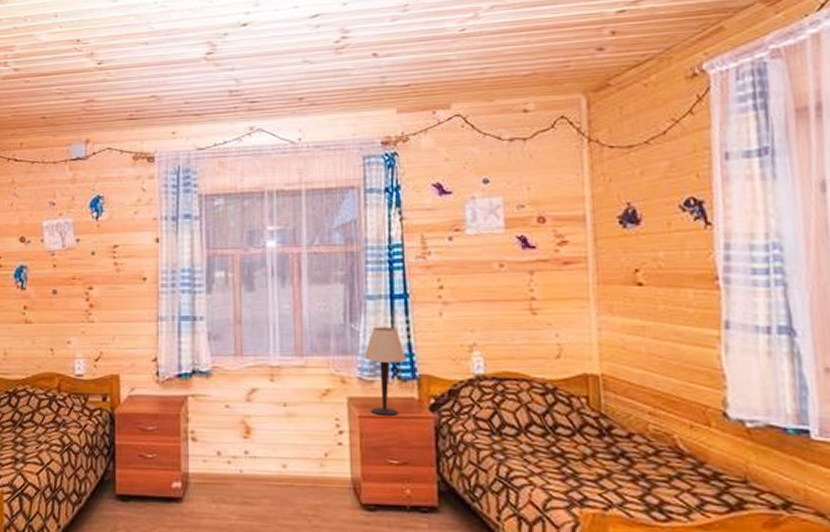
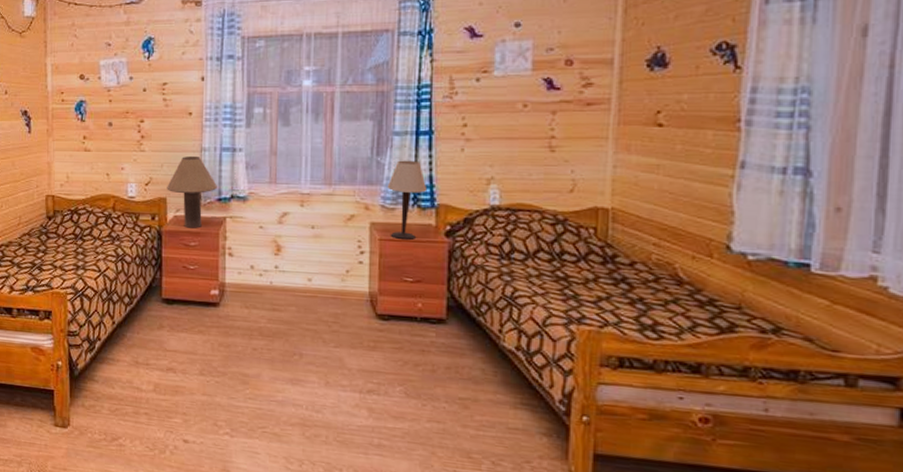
table lamp: none [119,326,178,410] -> present [167,155,218,229]

